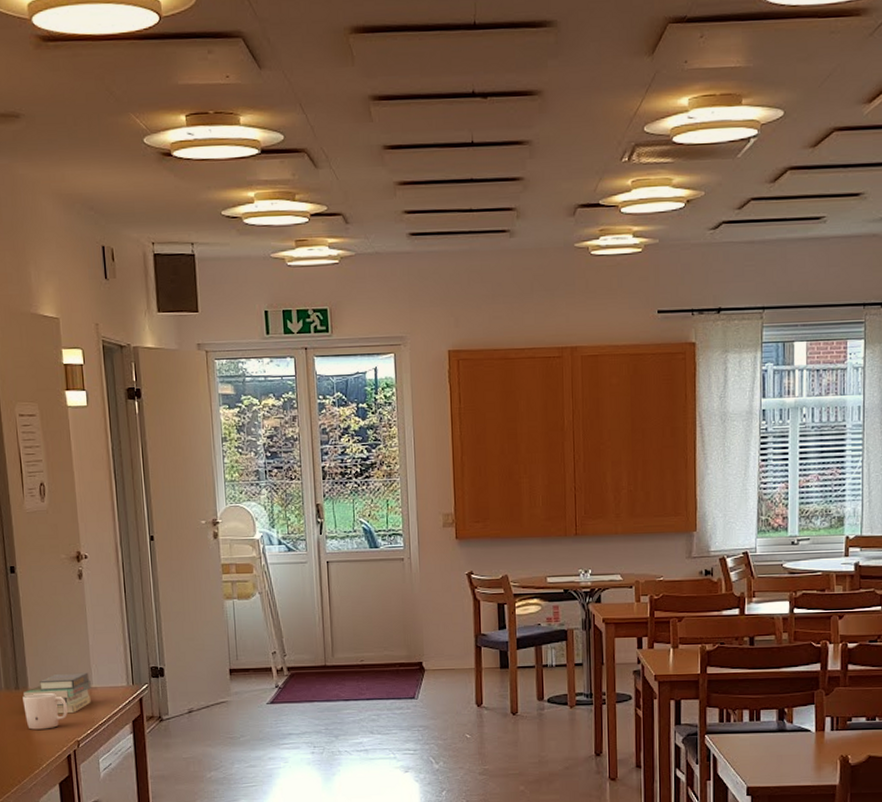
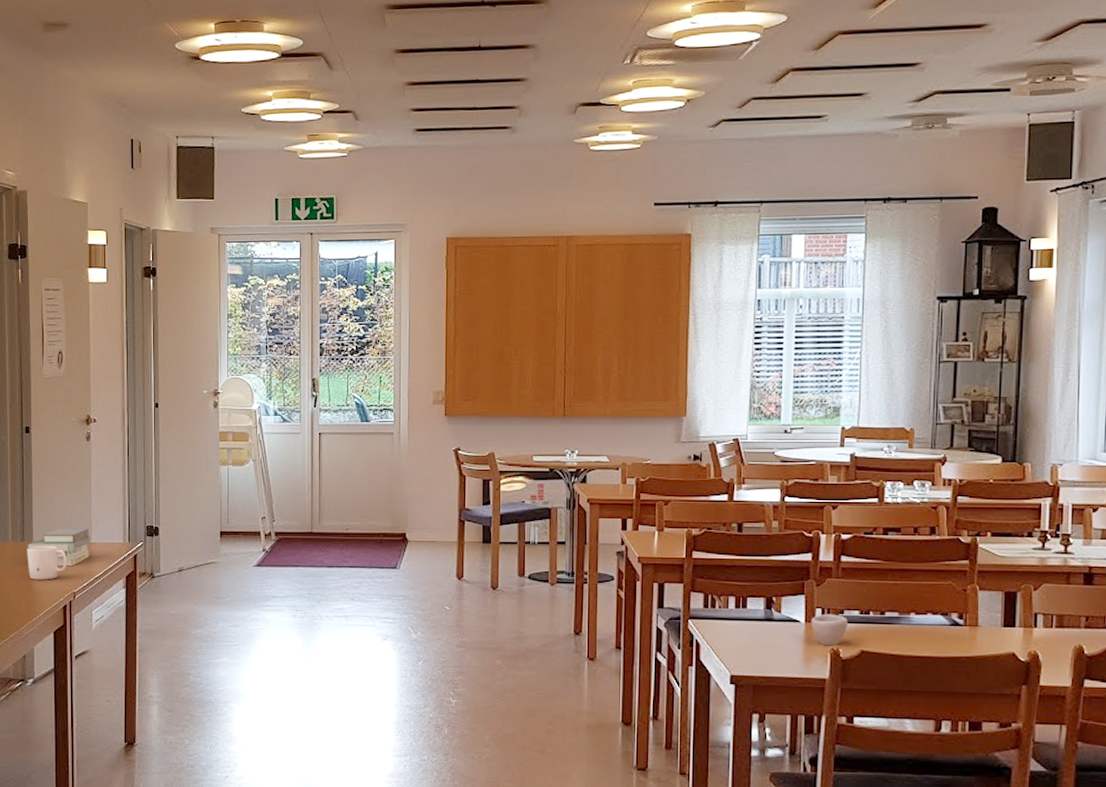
cup: none [821,722,855,753] -> present [810,614,848,646]

